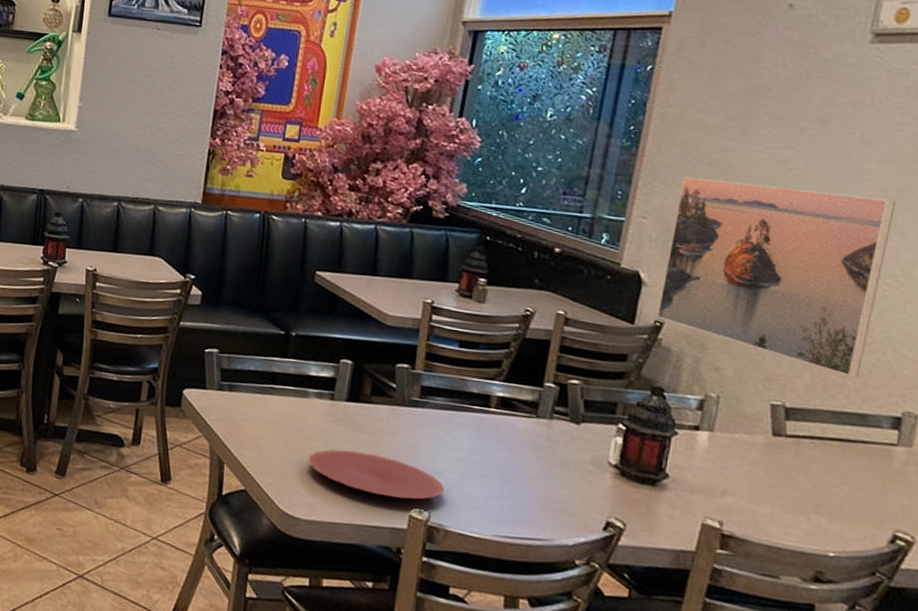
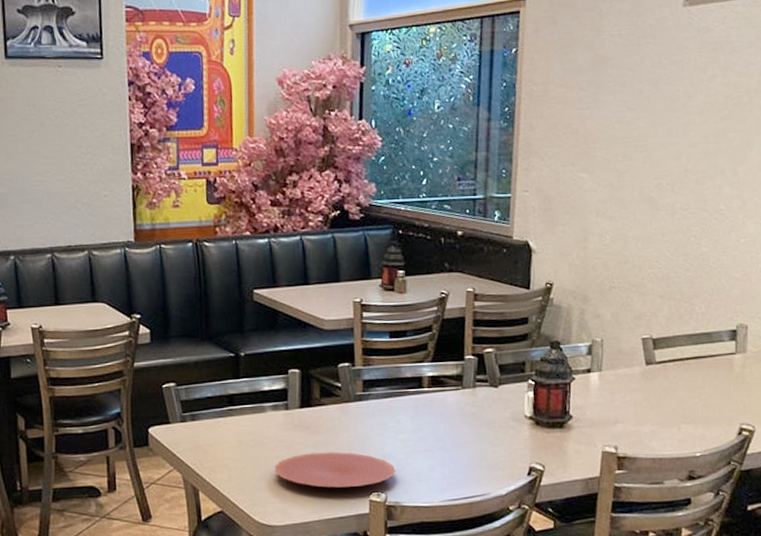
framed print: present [656,176,897,378] -> none [546,144,716,303]

